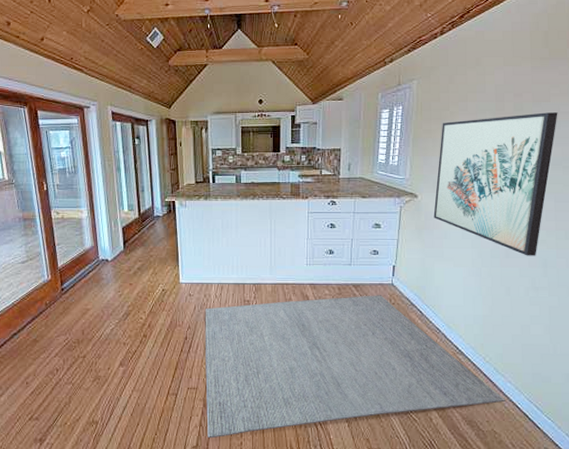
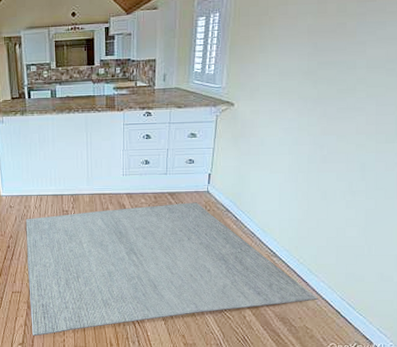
wall art: present [433,112,558,256] -> none [250,12,384,161]

